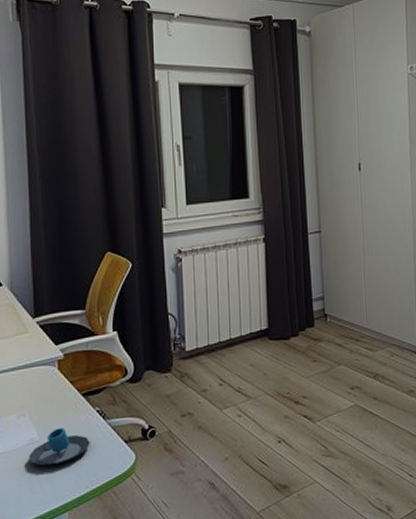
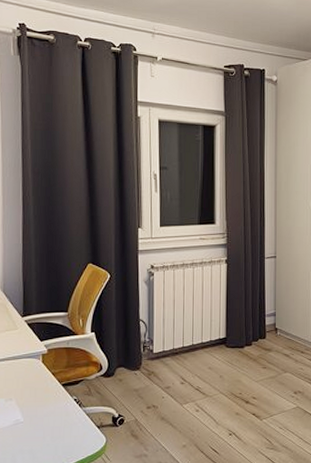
mug: present [29,428,90,466] -> none [14,412,67,443]

